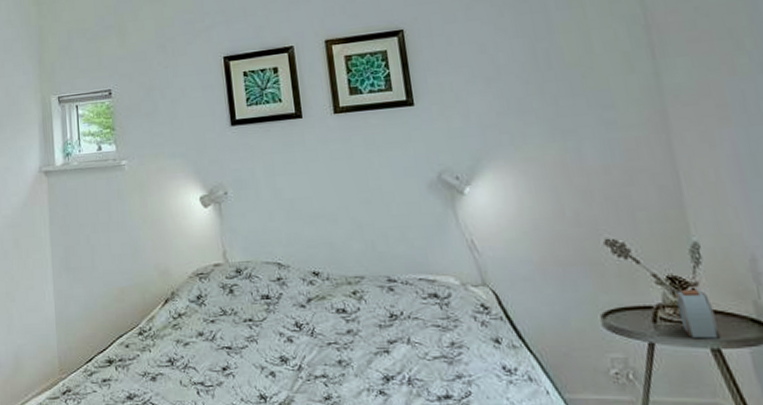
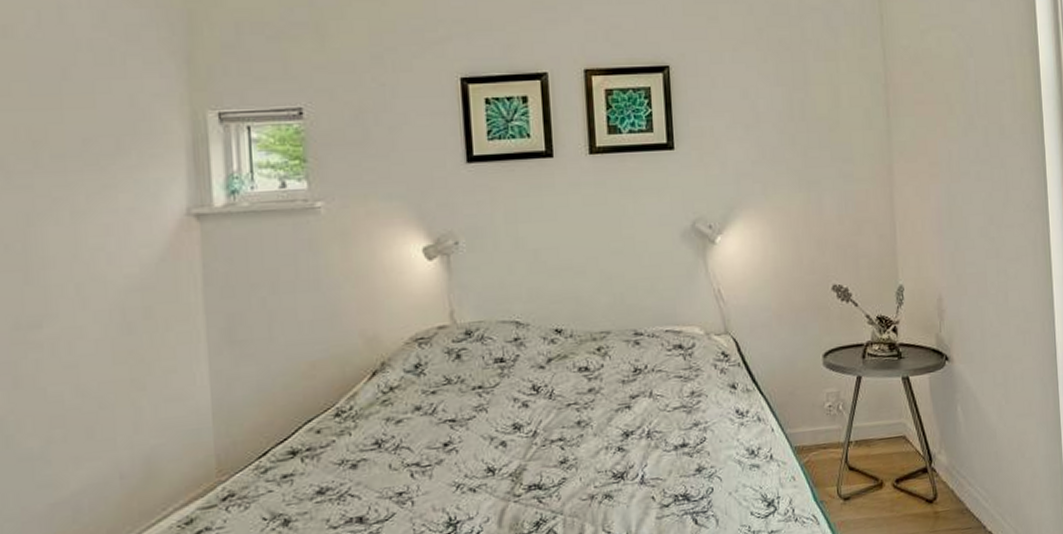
alarm clock: present [675,290,721,339] -> none [881,327,910,370]

